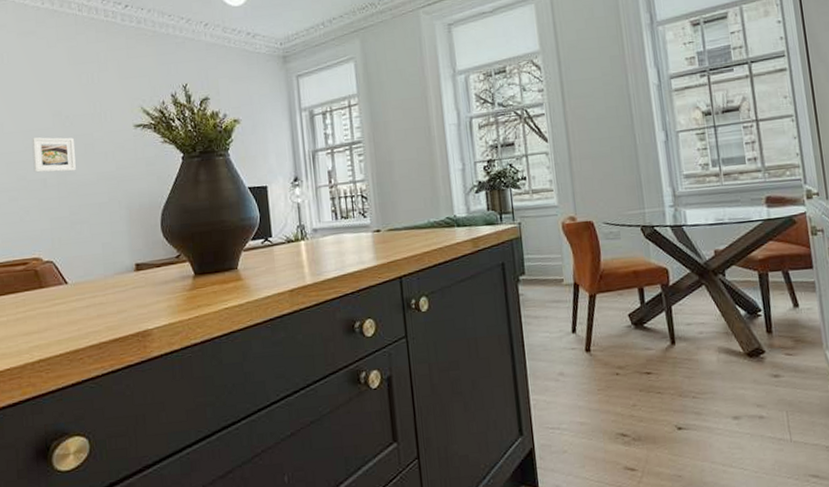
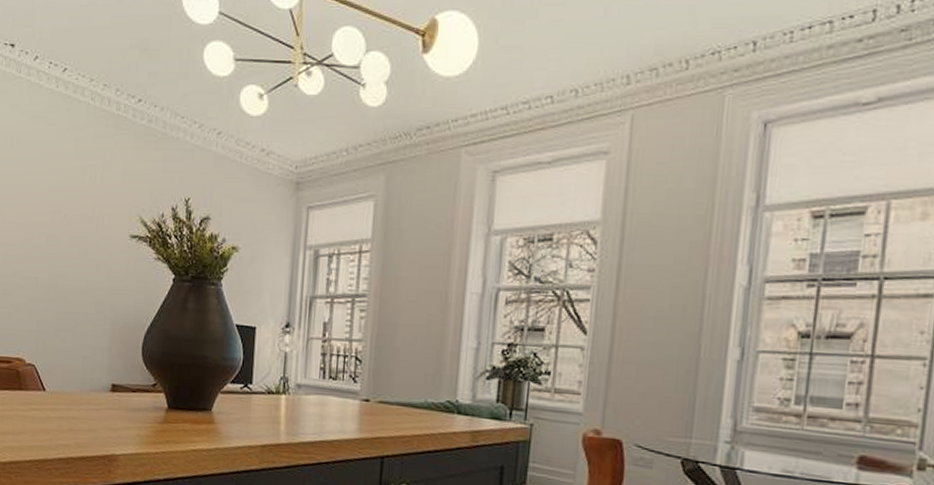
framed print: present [31,137,76,173] -> none [28,232,69,275]

